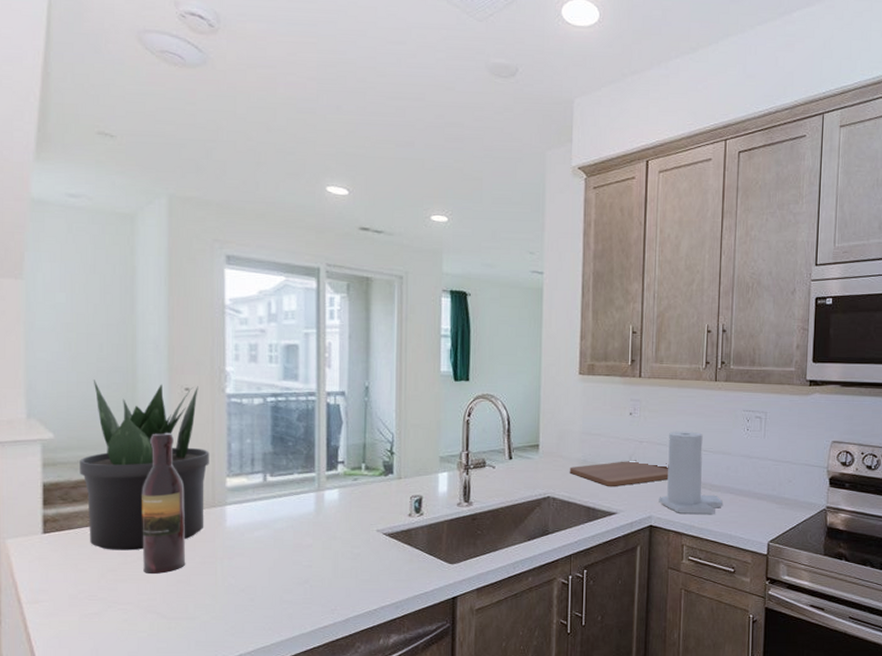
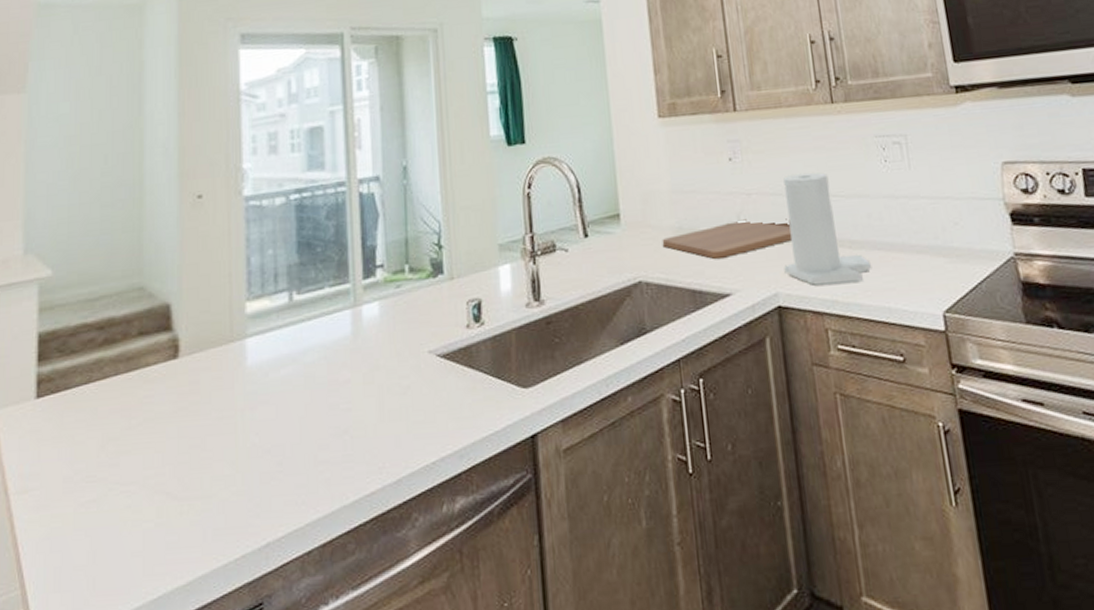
planter: present [80,379,209,551] -> none [79,191,226,413]
wine bottle: present [142,432,186,574] -> none [149,252,200,440]

